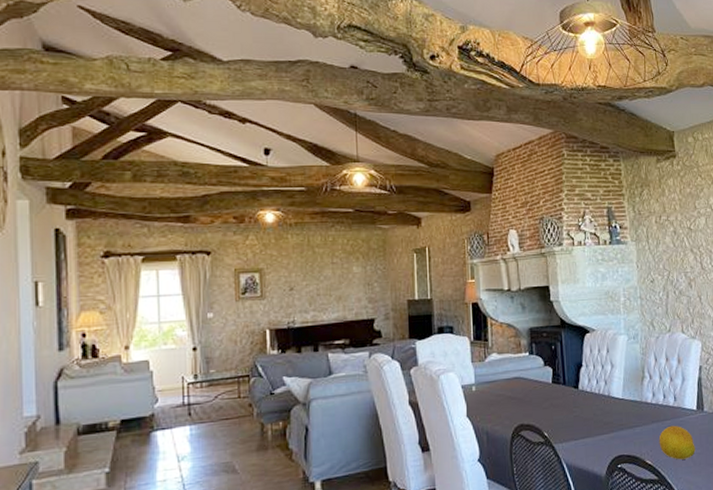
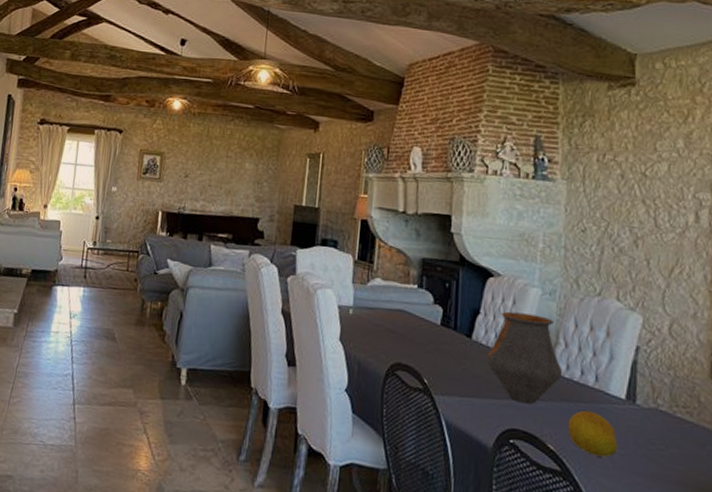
vase: none [591,357,651,433] -> present [485,311,563,405]

